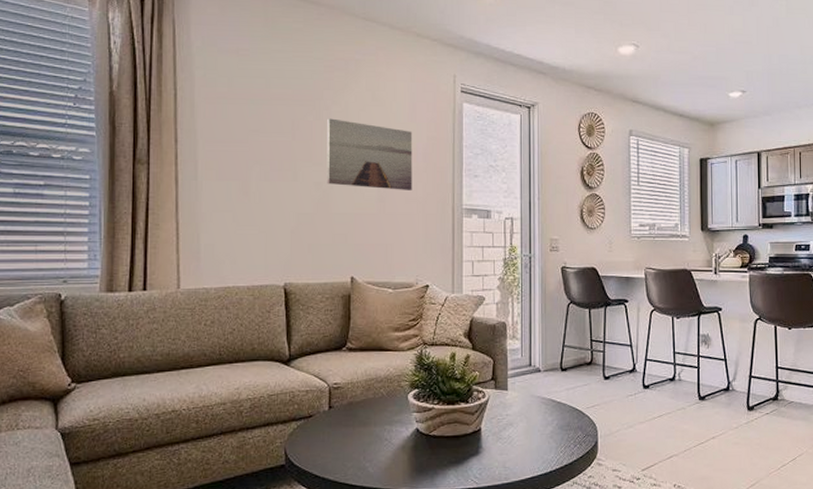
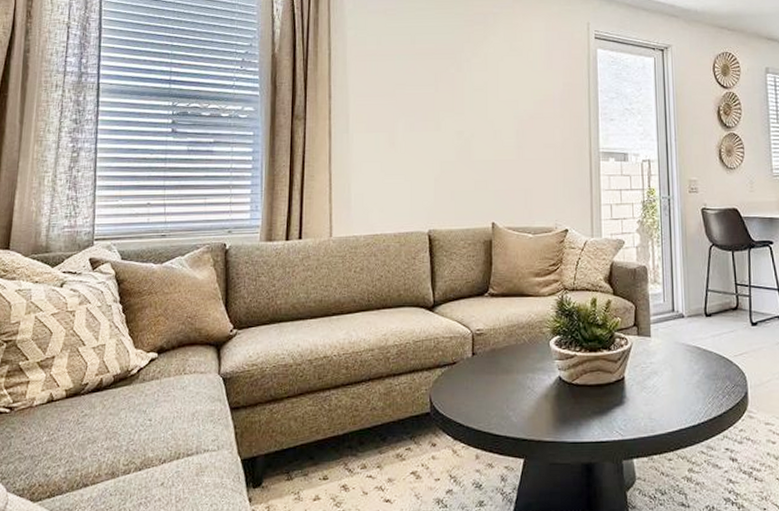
wall art: present [327,118,413,190] -> none [468,69,550,136]

